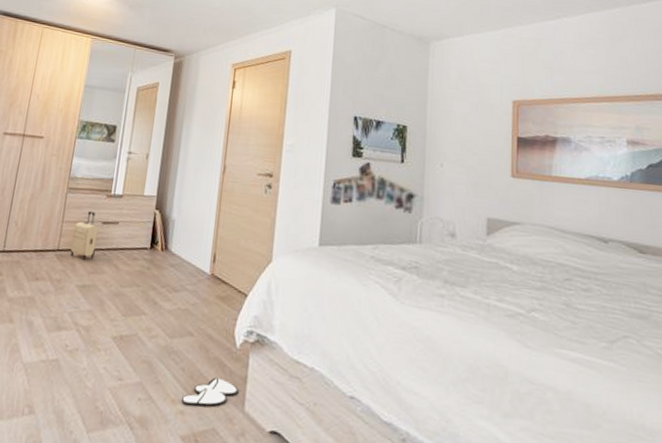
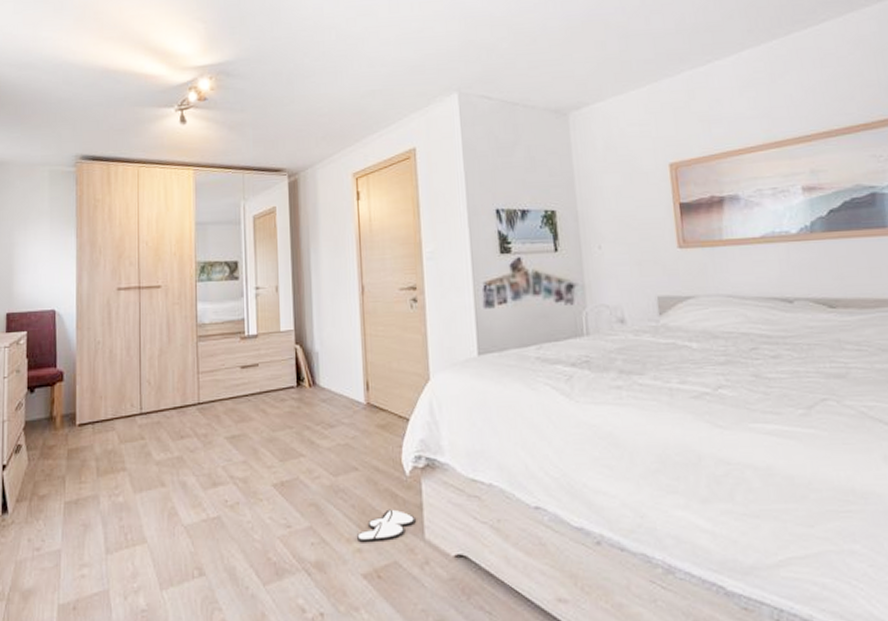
suitcase: present [70,211,98,261] -> none [211,357,238,411]

